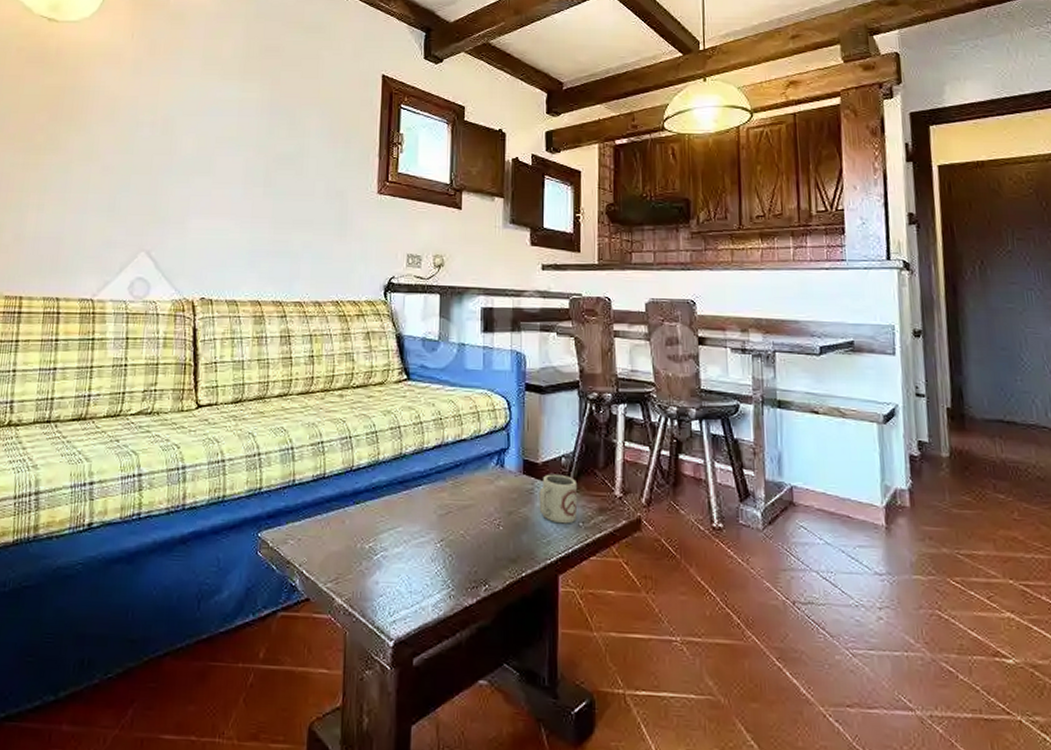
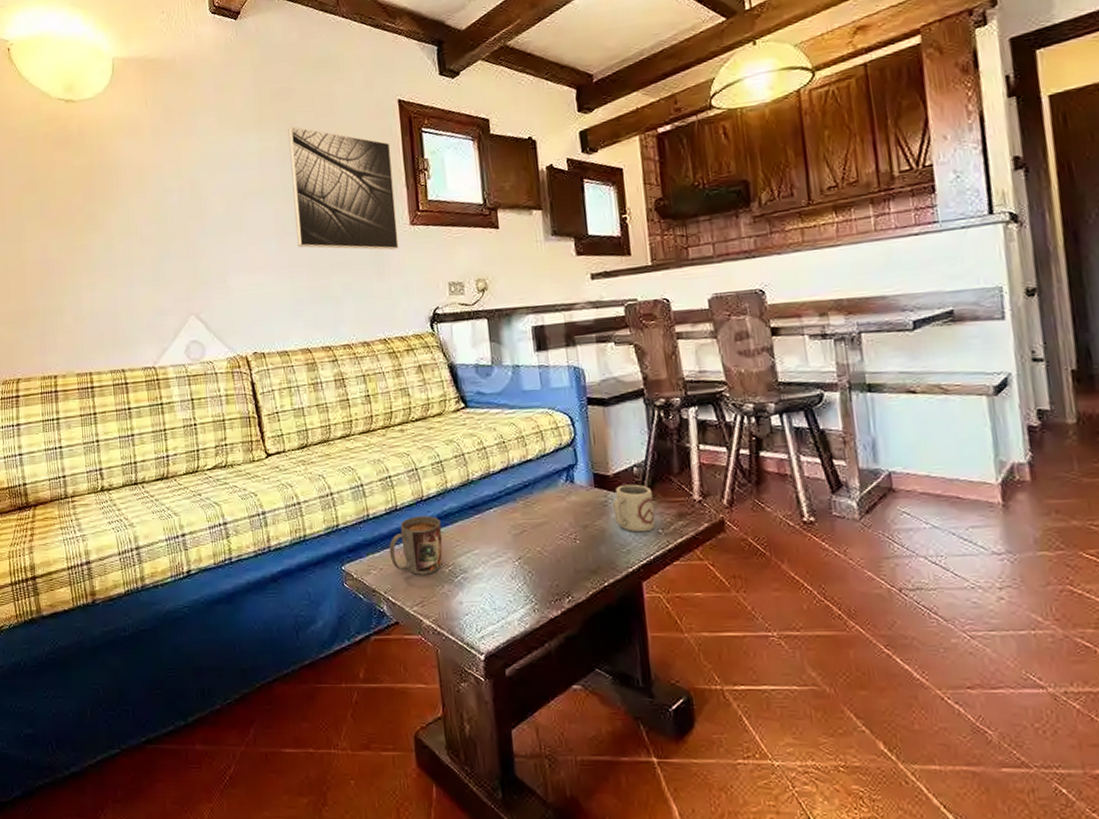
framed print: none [264,82,369,216] -> present [288,126,399,250]
mug: none [310,486,368,550] -> present [389,515,443,575]

